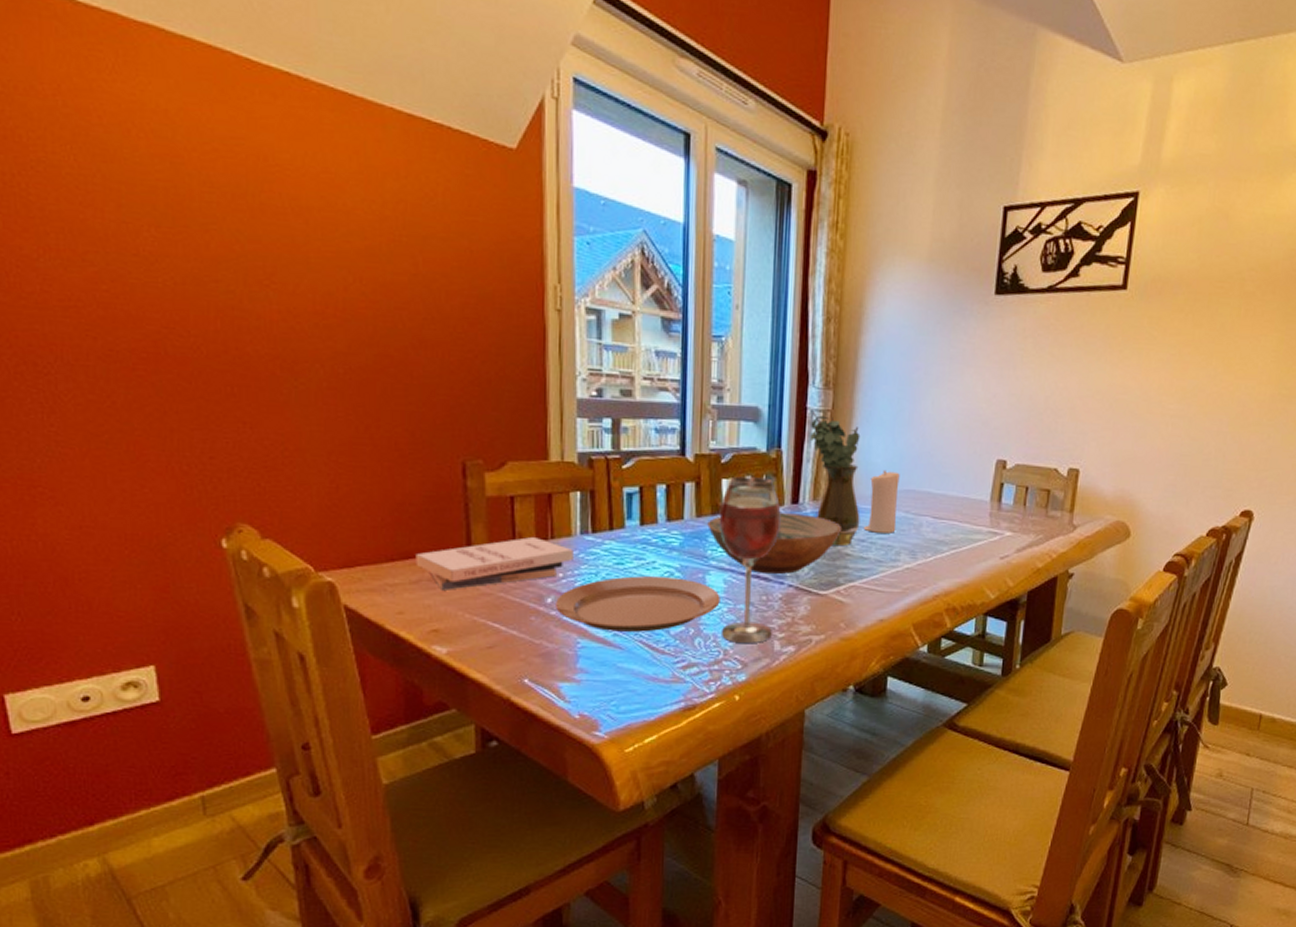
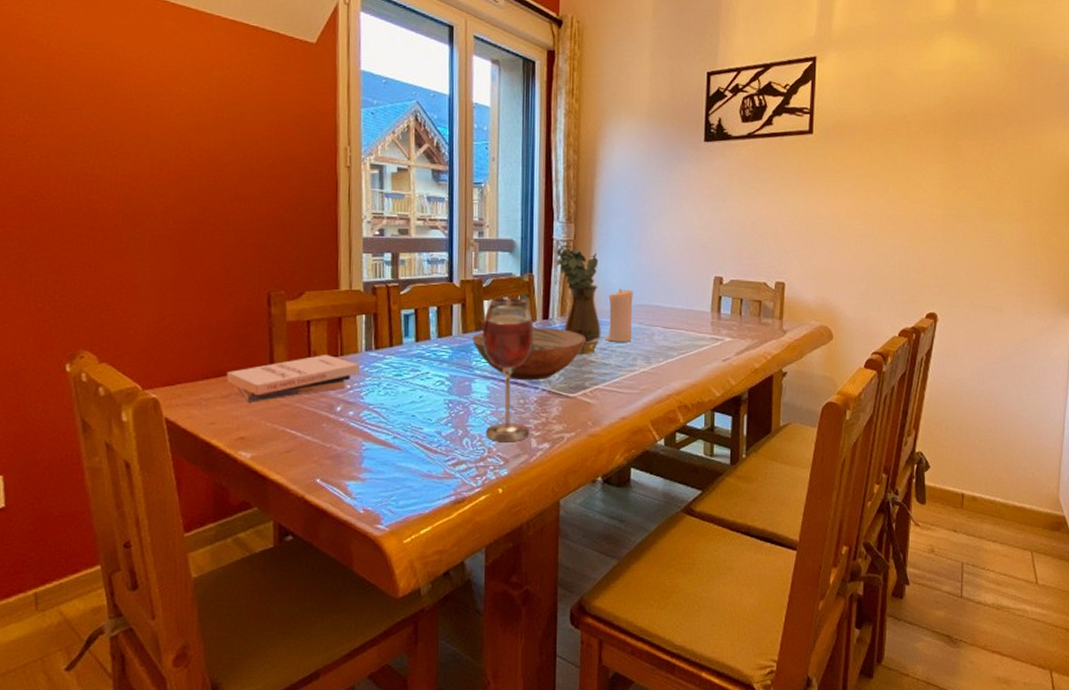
plate: present [556,576,720,632] -> none [344,386,484,434]

